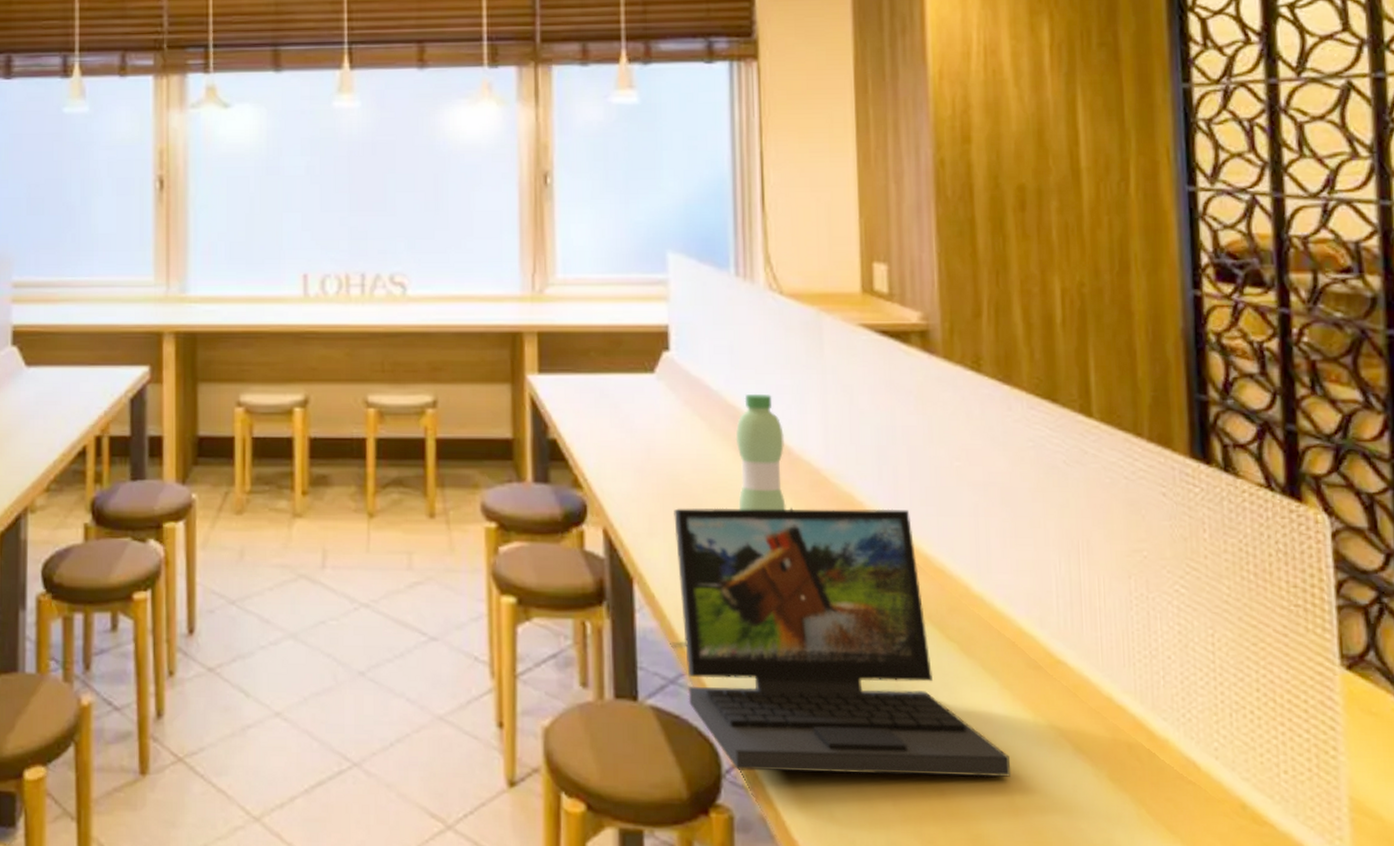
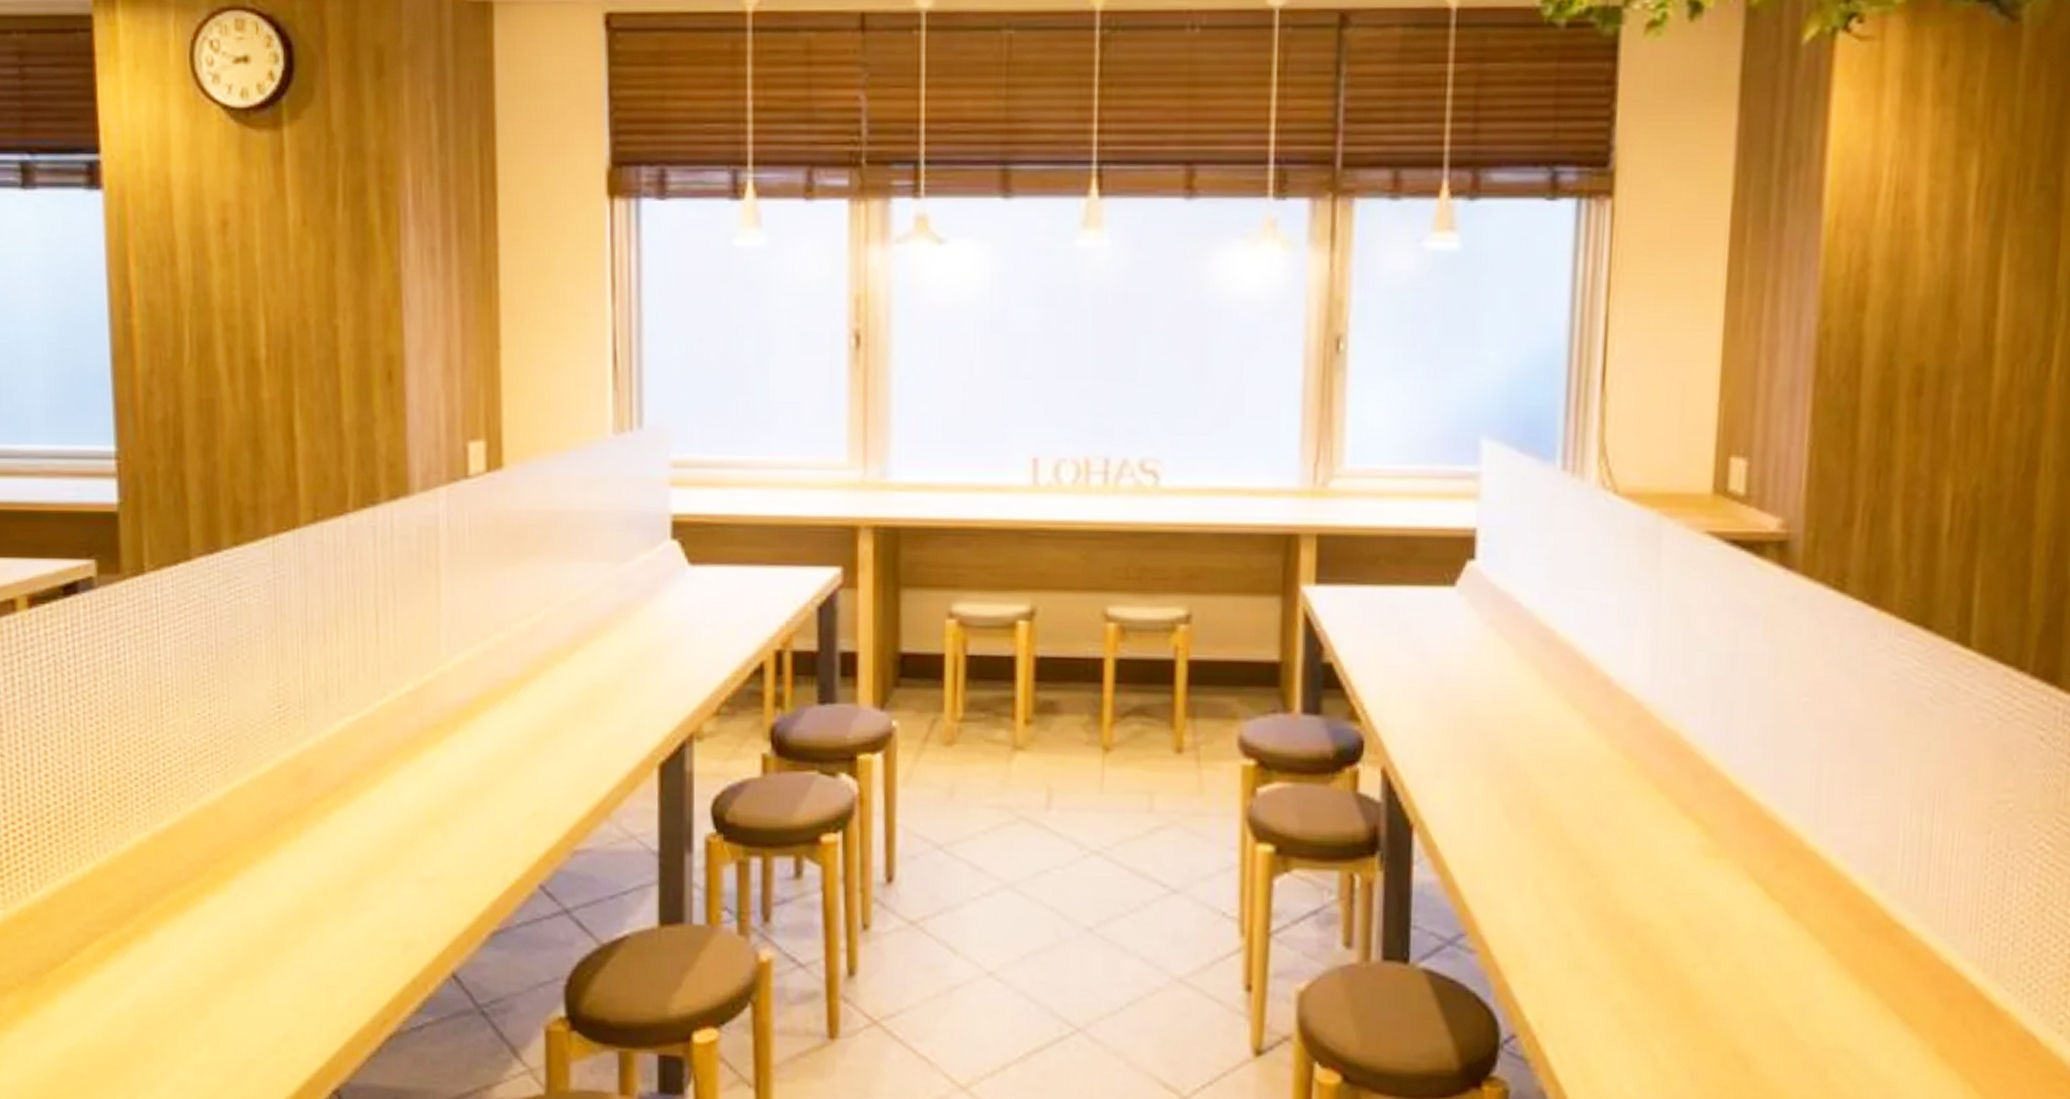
laptop: present [674,507,1010,778] -> none [1465,746,1827,1051]
water bottle: present [735,393,786,511] -> none [1543,612,1604,751]

